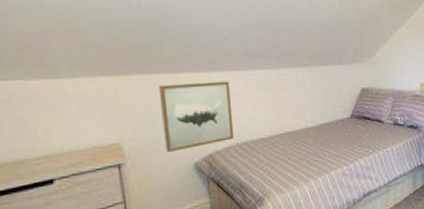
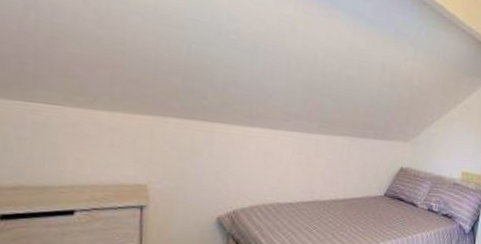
wall art: present [159,81,235,153] -> none [190,132,266,203]

